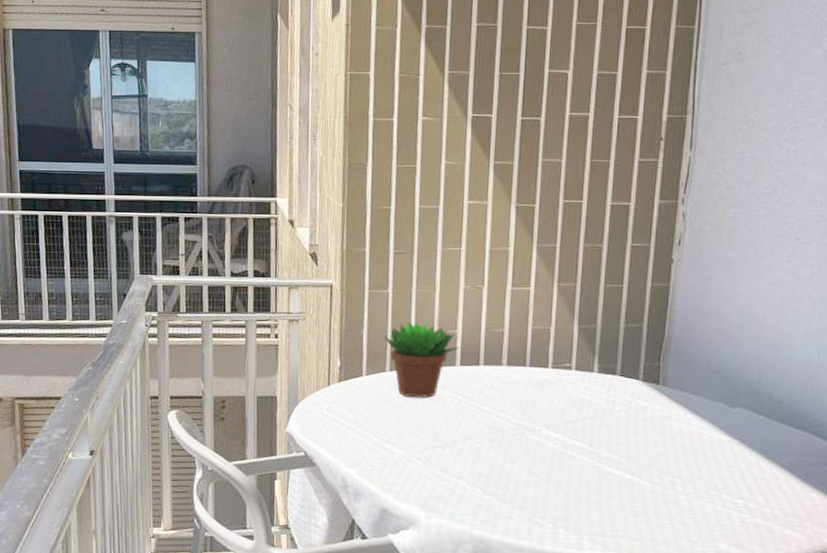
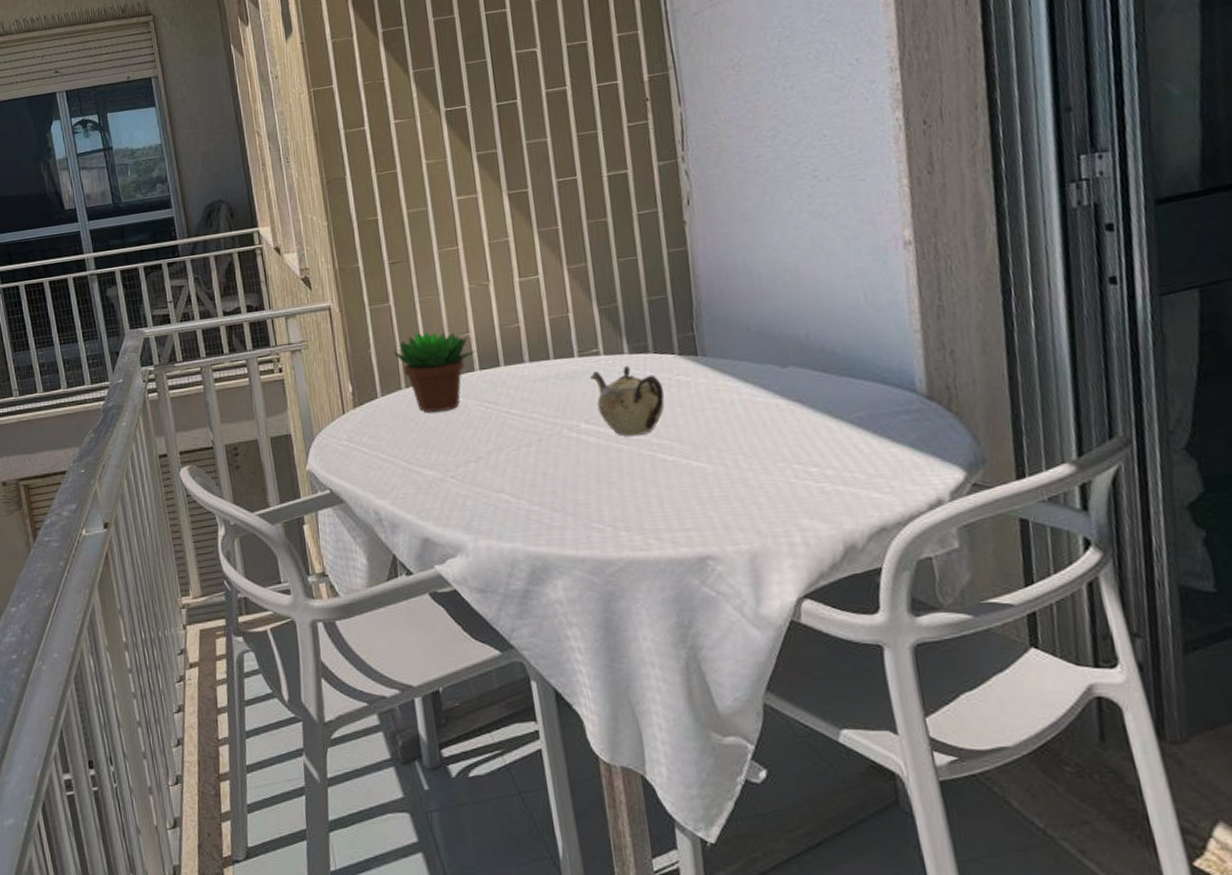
teapot: none [558,383,623,447] -> present [589,365,665,436]

